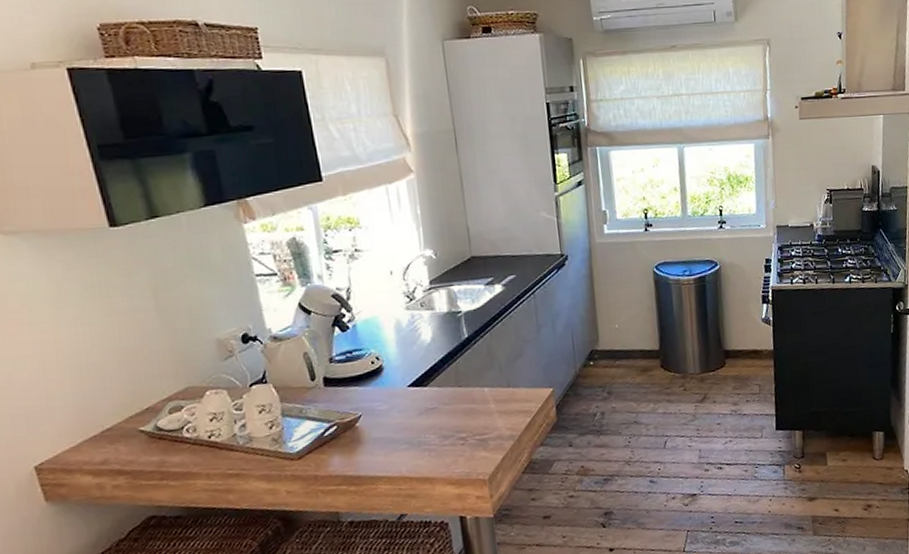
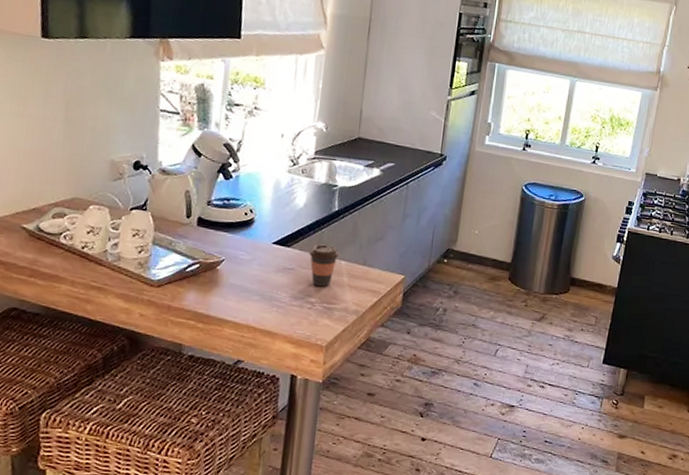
coffee cup: none [448,374,481,420] -> present [309,244,340,287]

